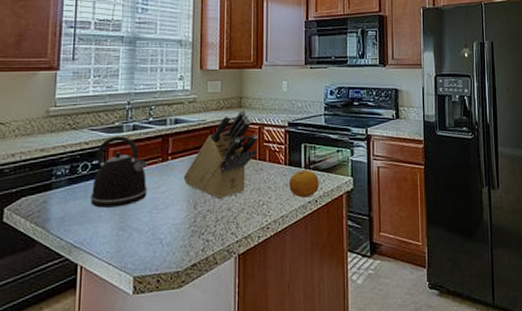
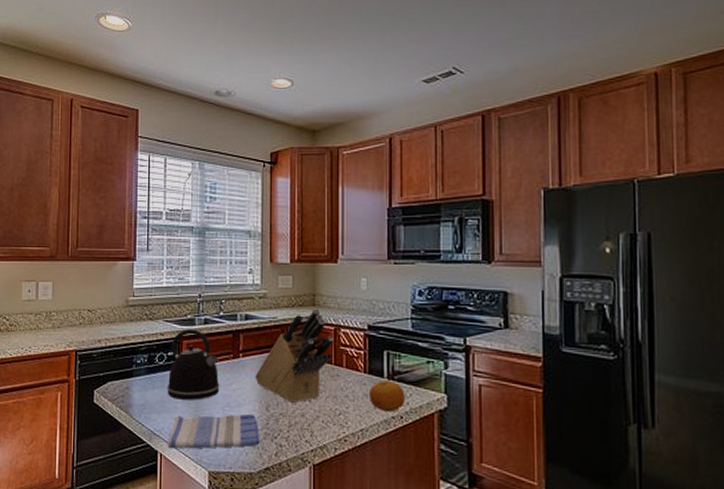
dish towel: none [89,213,187,260] -> present [167,413,260,449]

